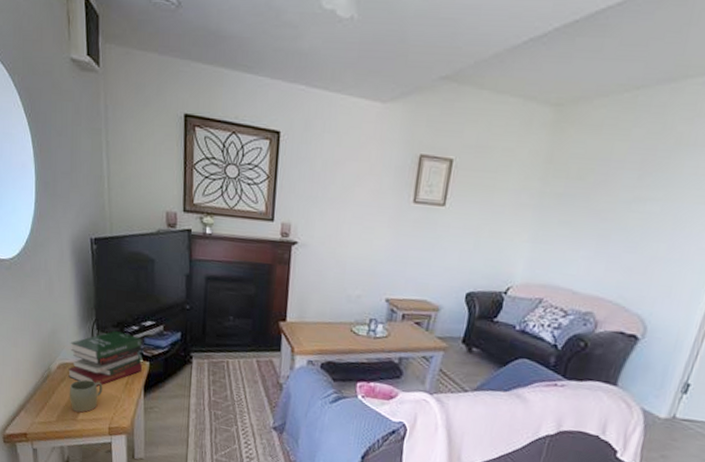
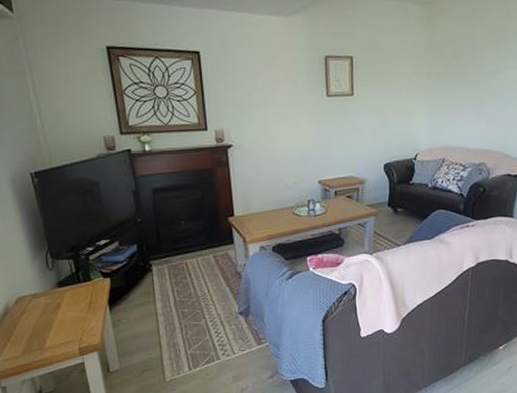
books: present [68,331,143,387] -> none [25,255,105,312]
mug: present [69,379,103,413] -> none [31,307,67,341]

